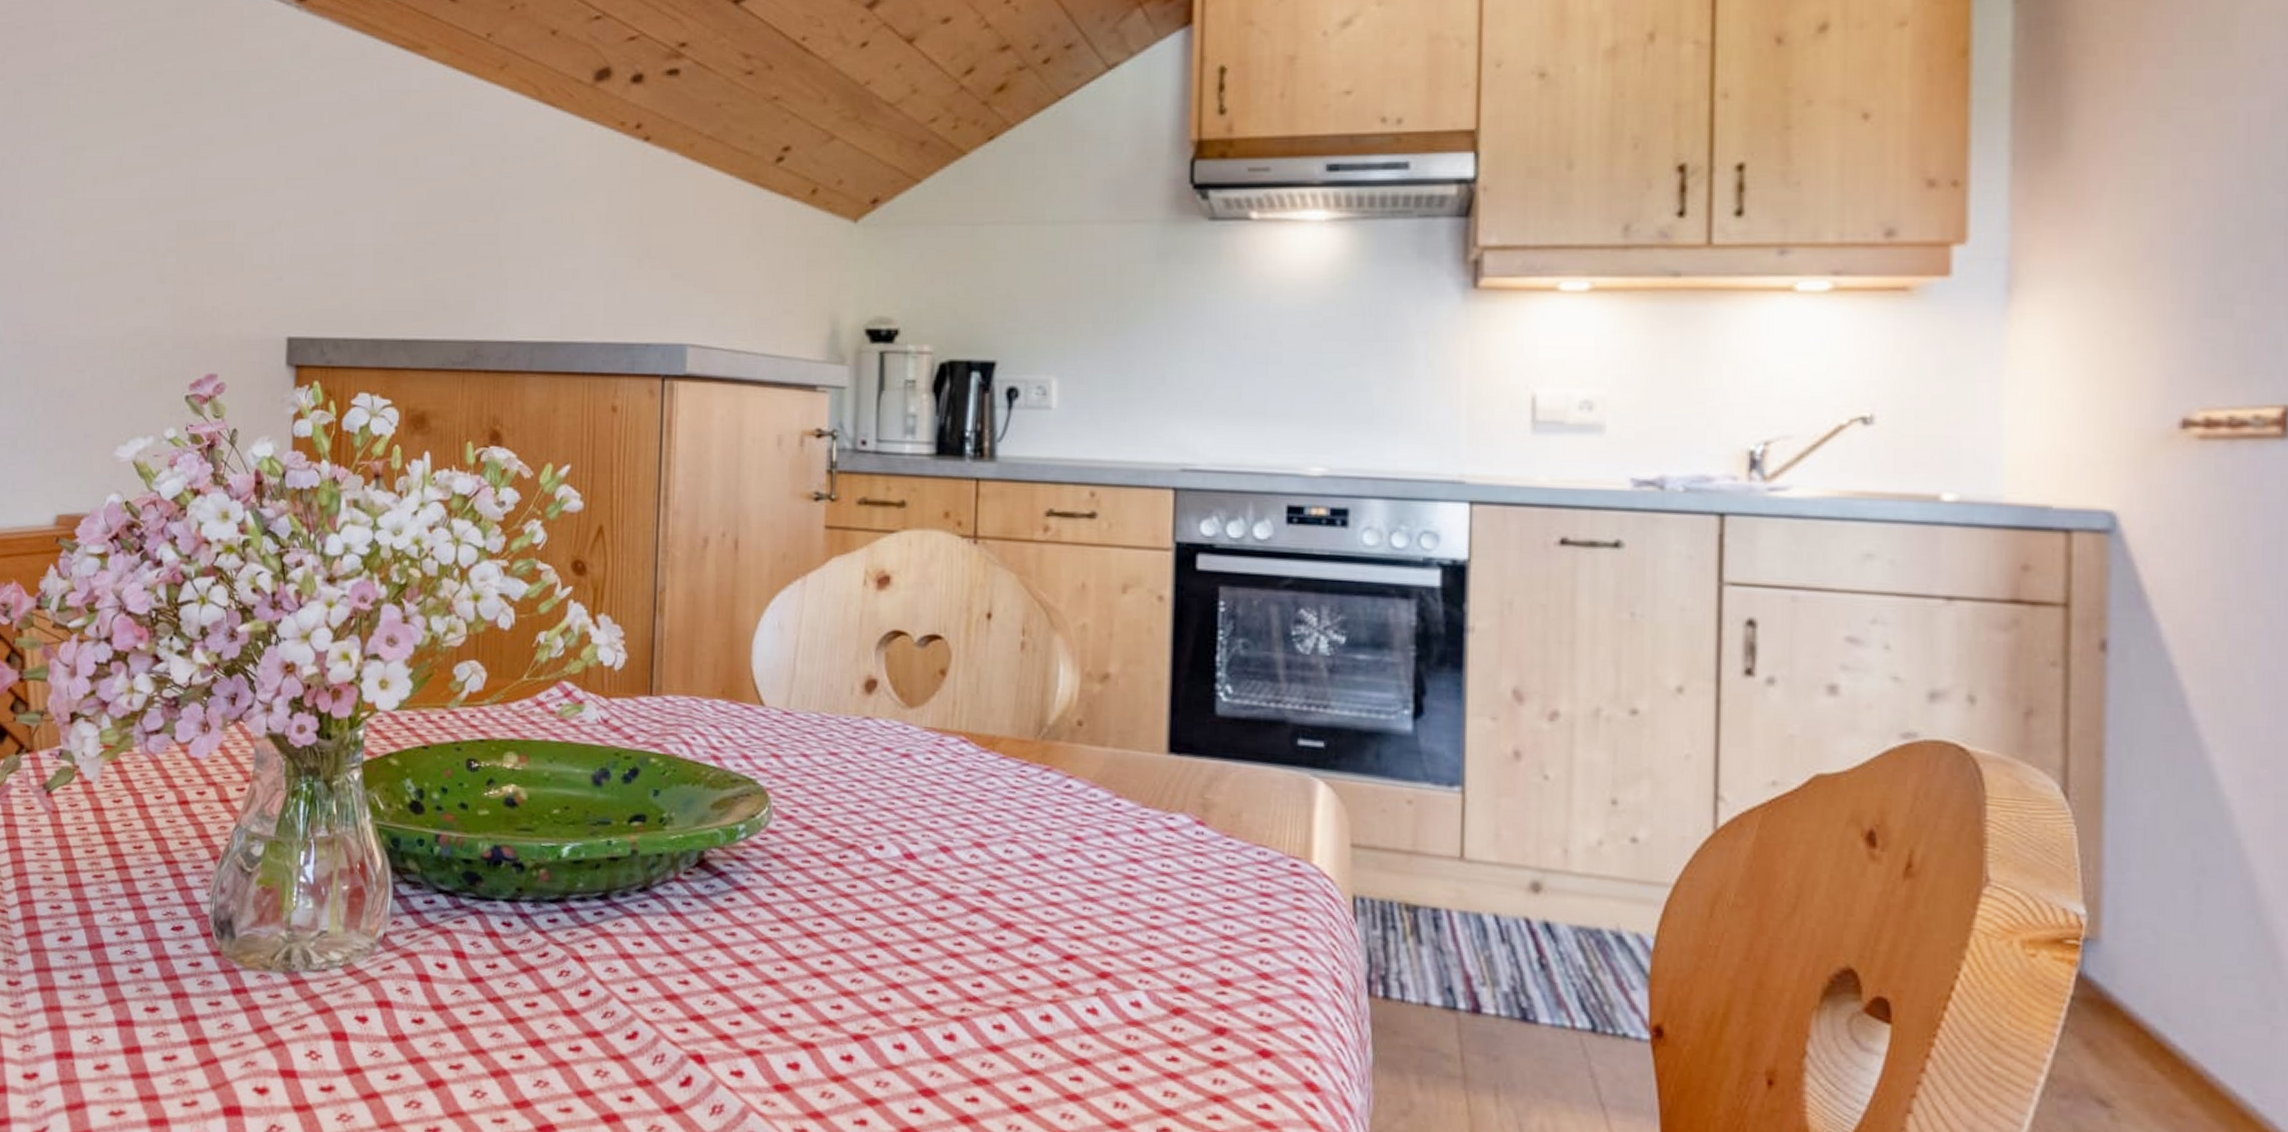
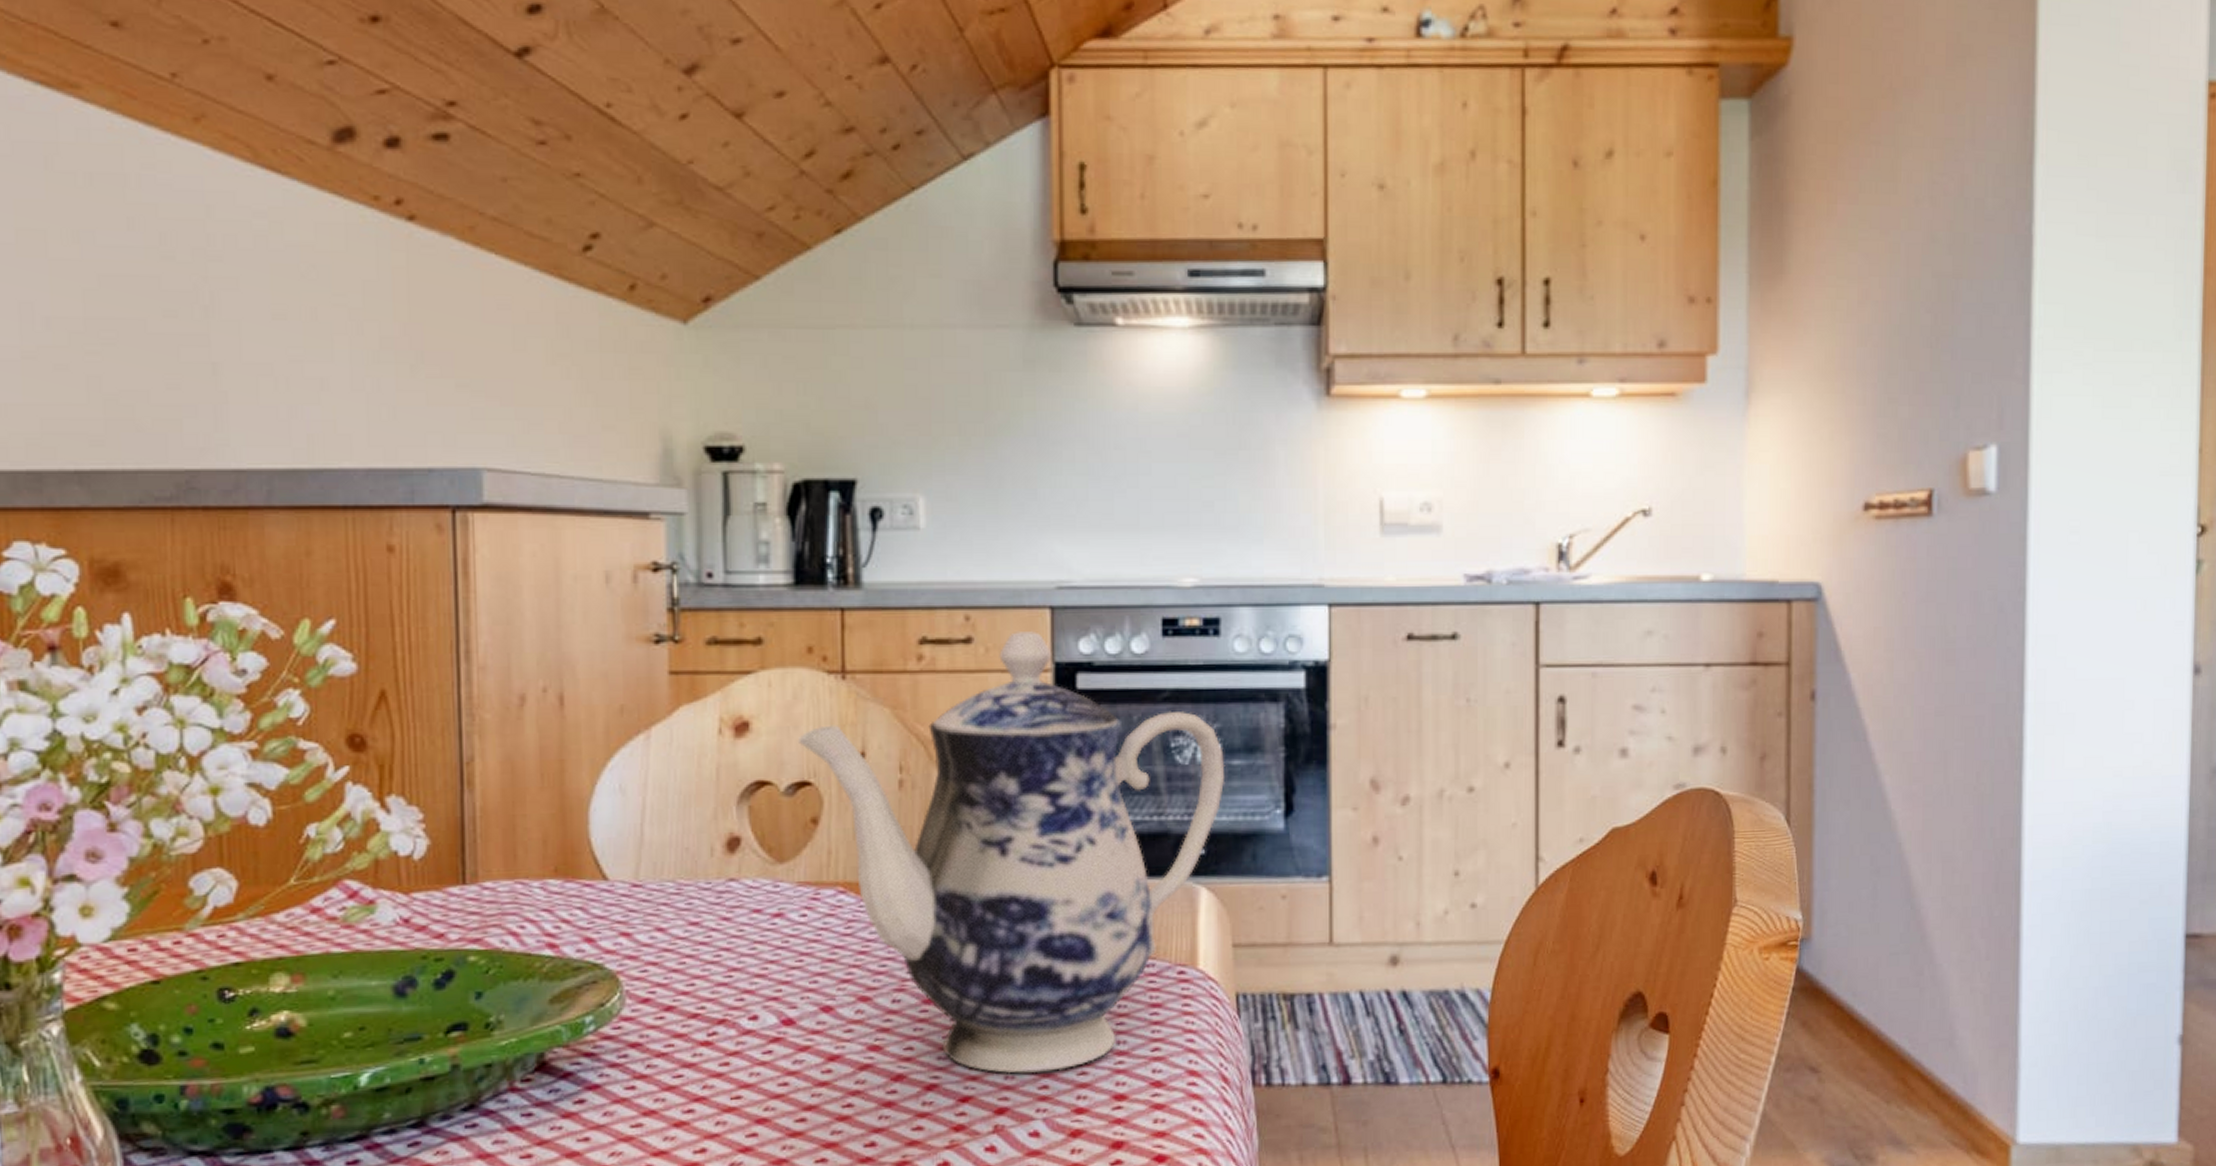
teapot: none [931,509,1349,945] -> present [797,630,1225,1074]

